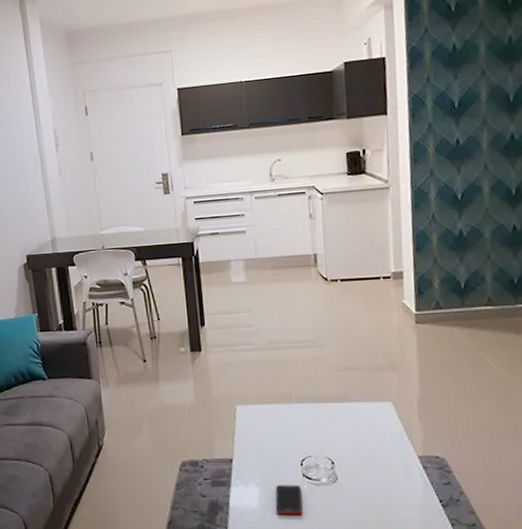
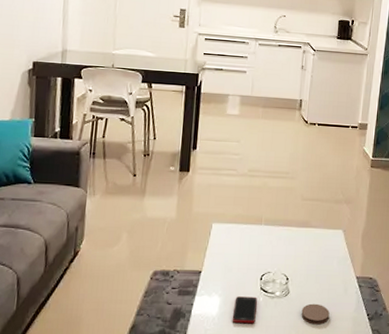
coaster: none [355,490,392,514] -> present [301,303,330,325]

